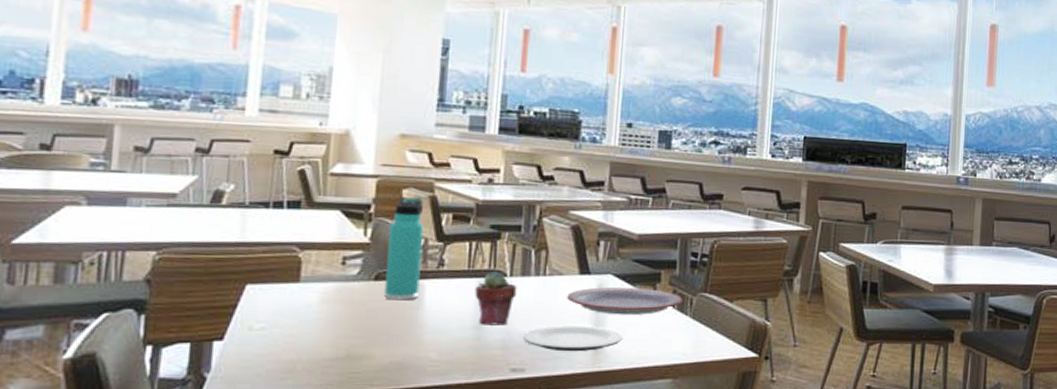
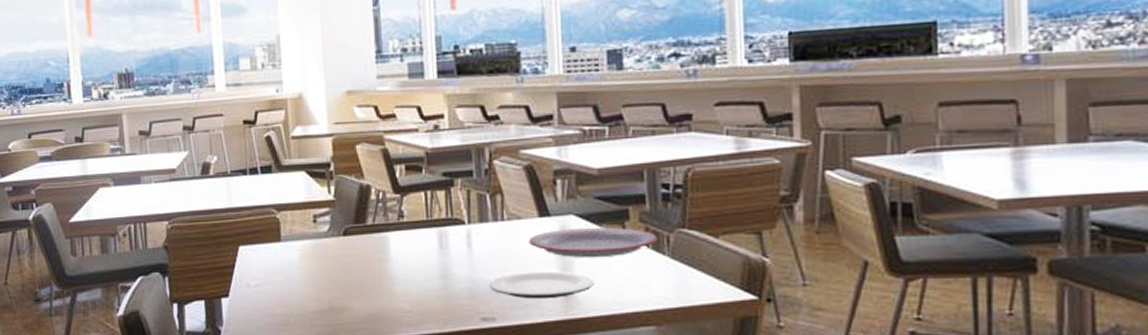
thermos bottle: present [384,196,424,301] -> none [350,151,385,254]
potted succulent: present [474,272,517,326] -> none [436,220,477,275]

